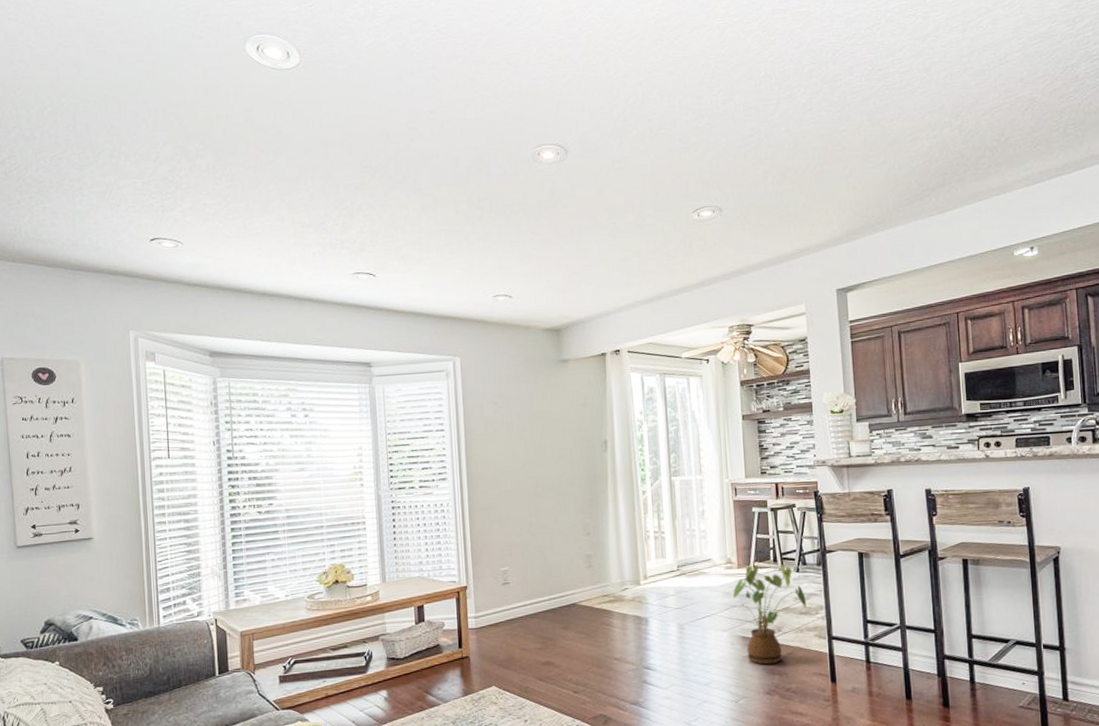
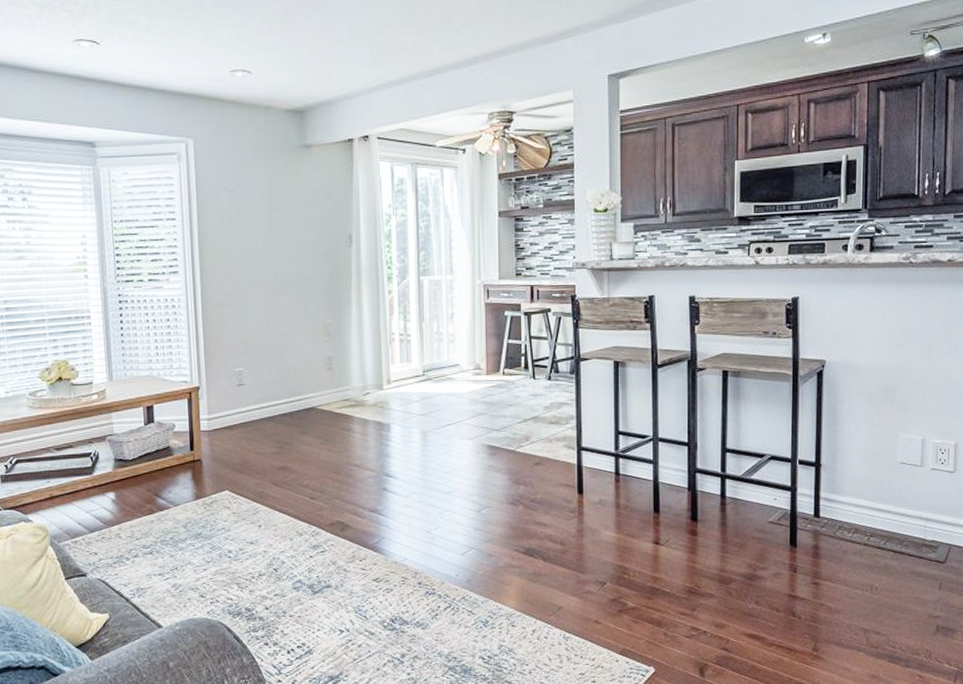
house plant: present [732,565,806,665] -> none [480,372,556,475]

